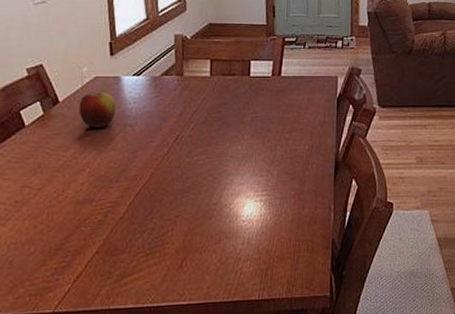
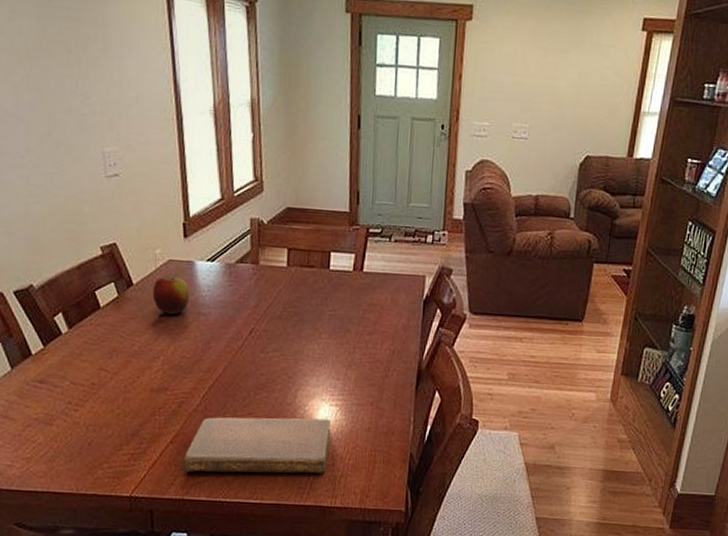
notebook: none [108,215,255,281] -> present [182,417,330,474]

